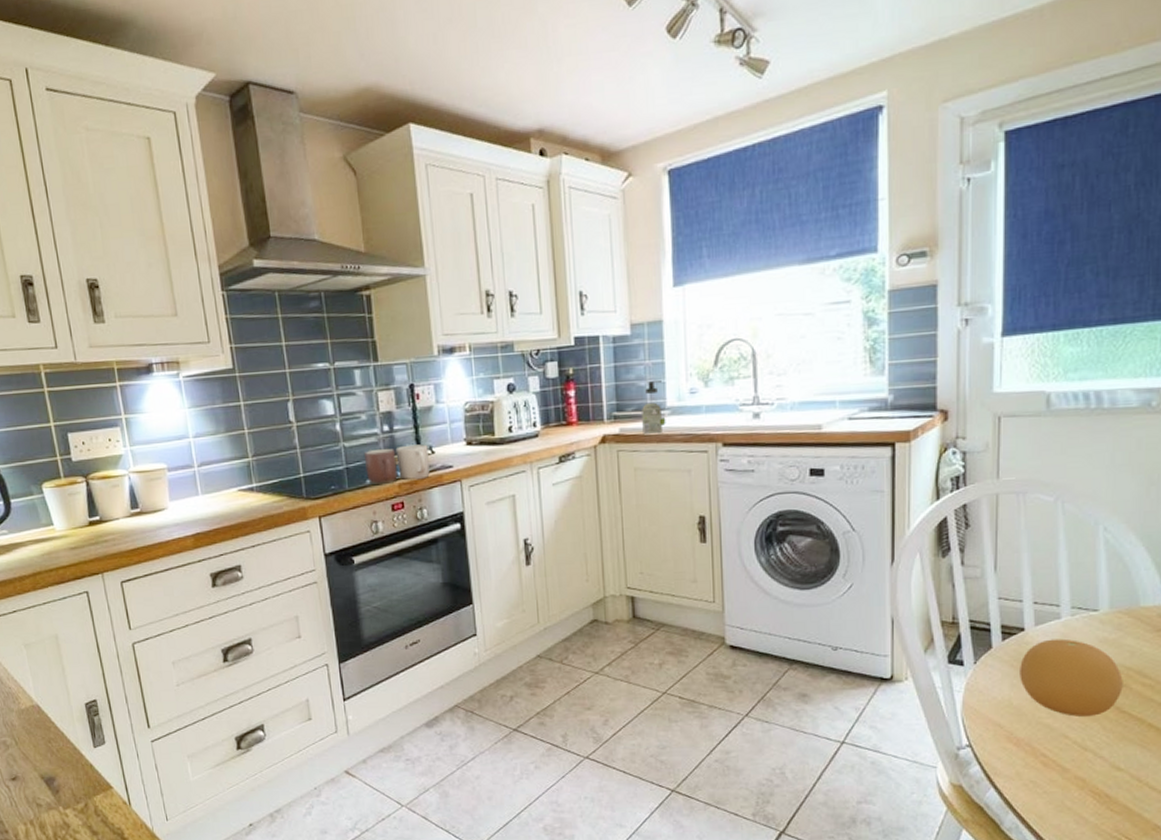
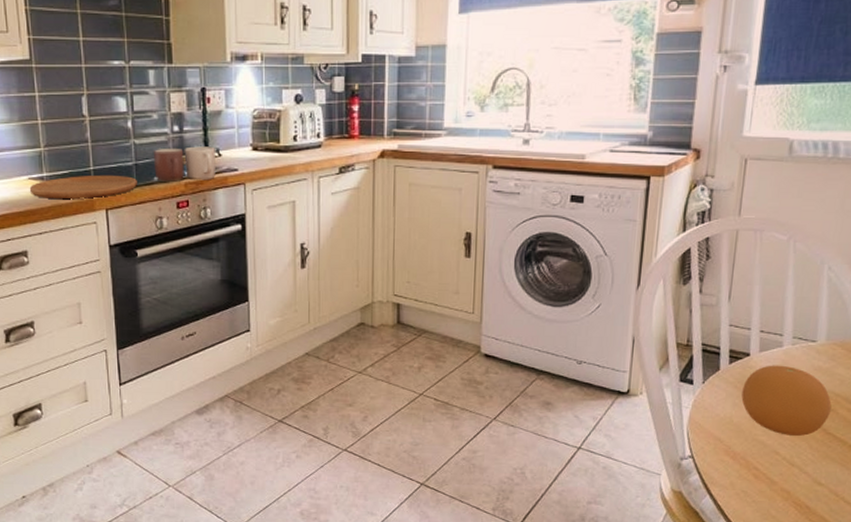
cutting board: none [239,480,350,510] -> present [29,174,137,200]
soap dispenser: present [640,379,666,435] -> none [419,101,442,153]

